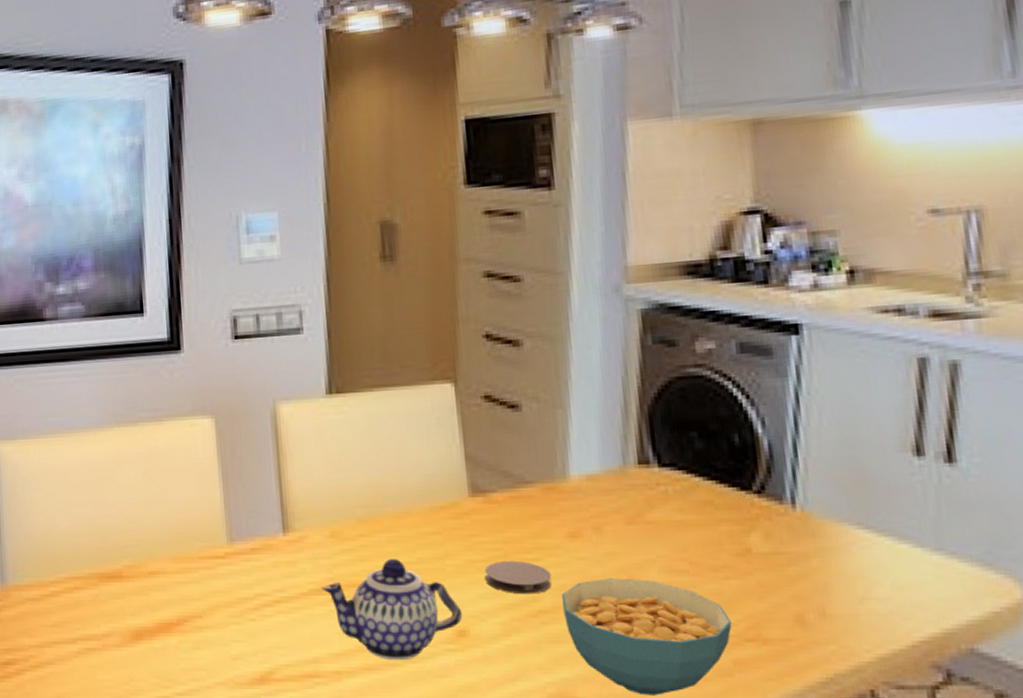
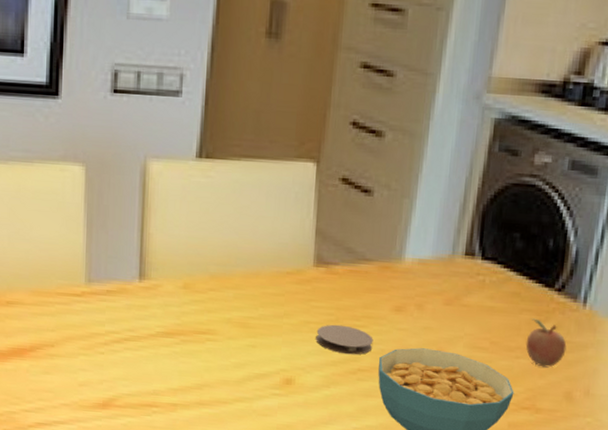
teapot: present [321,559,463,661] -> none [169,313,292,400]
fruit: none [732,529,784,587] -> present [526,318,567,368]

